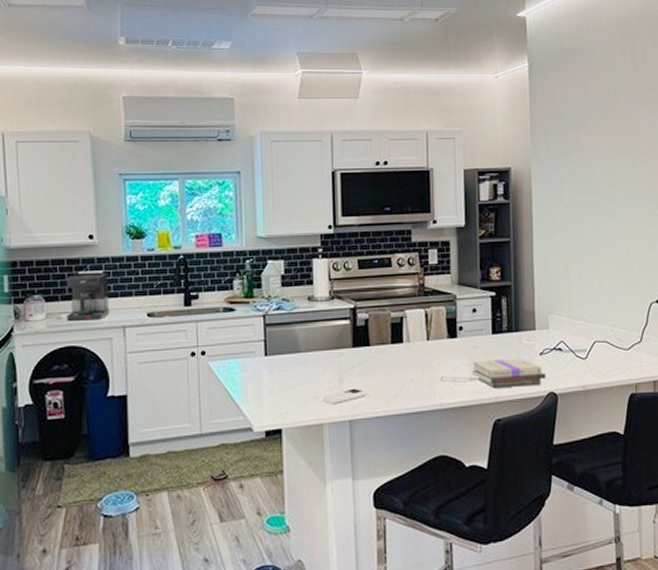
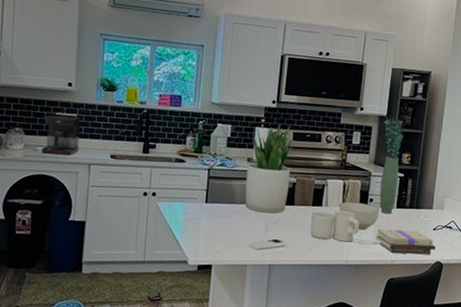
planter: none [309,251,361,359] -> present [245,124,293,214]
mug: none [392,349,421,382] -> present [310,211,335,239]
cup: none [419,344,451,382] -> present [332,210,359,242]
bowl: none [423,332,473,366] -> present [339,201,380,230]
vase: none [463,226,491,342] -> present [379,115,404,214]

